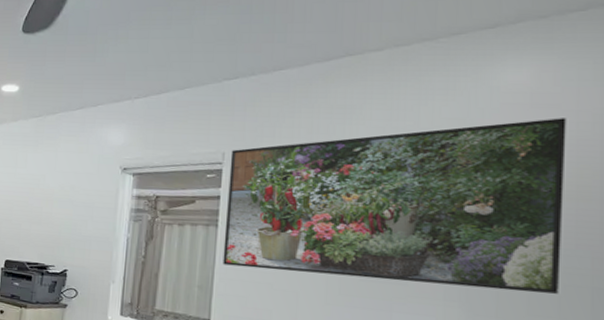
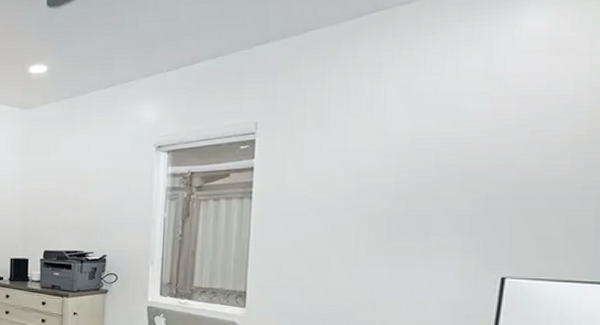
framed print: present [222,118,566,294] -> none [257,62,581,238]

